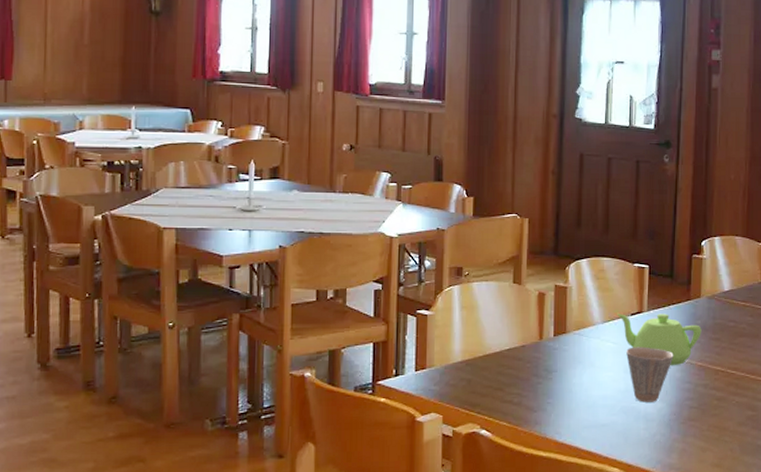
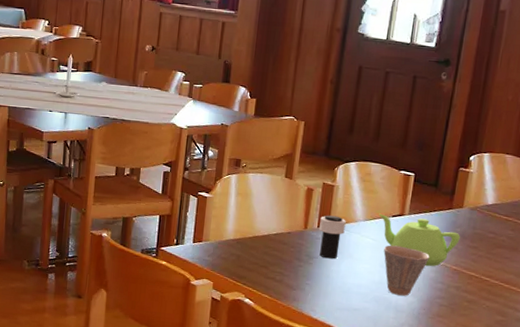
cup: none [556,321,583,371] -> present [319,215,346,259]

